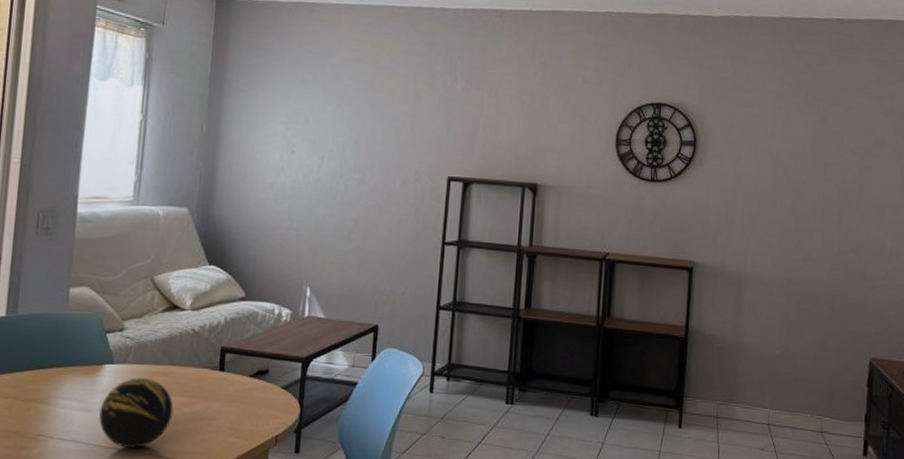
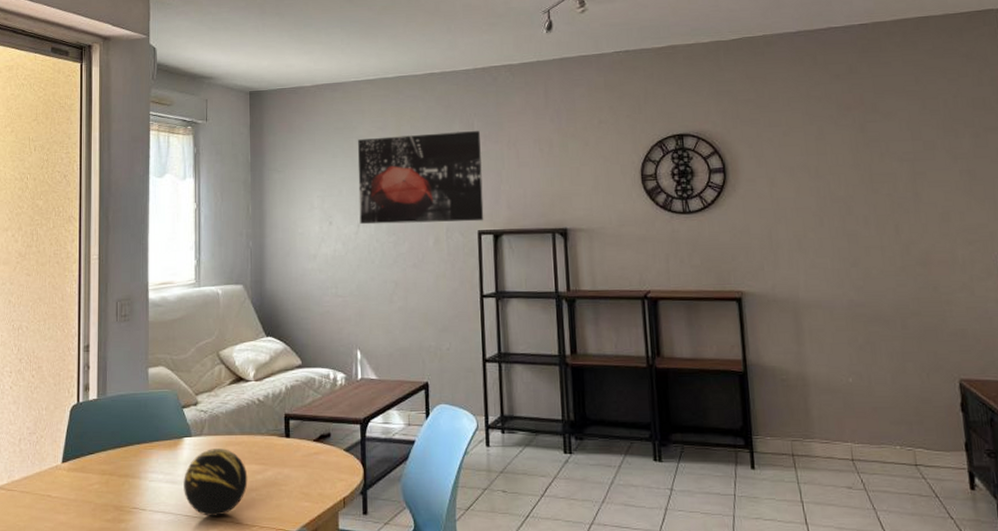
wall art: none [324,67,462,168] -> present [358,131,484,225]

